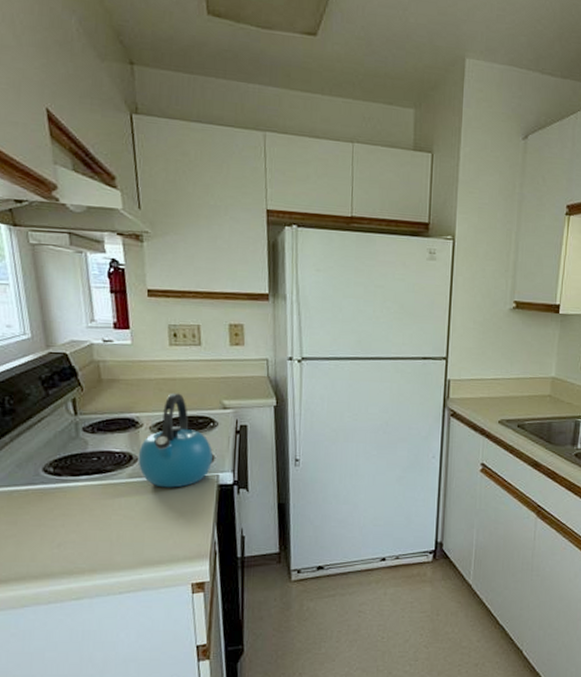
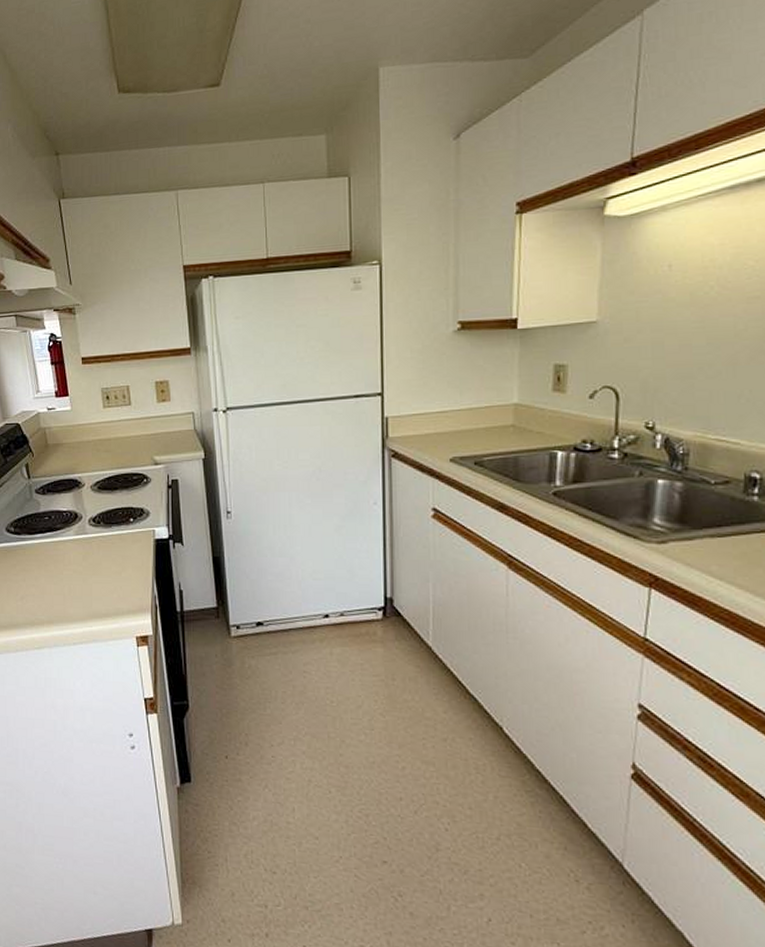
kettle: present [138,393,213,488] -> none [82,452,148,544]

